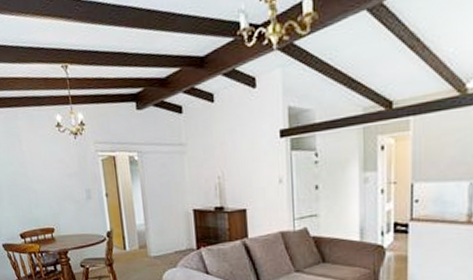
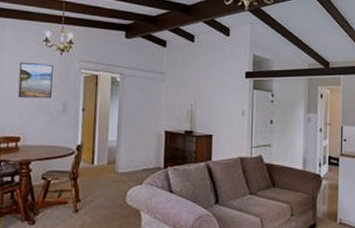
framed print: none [39,150,74,190] -> present [18,62,53,99]

